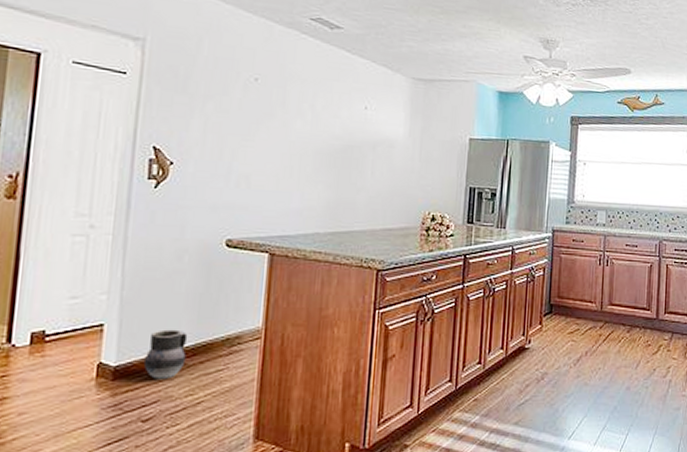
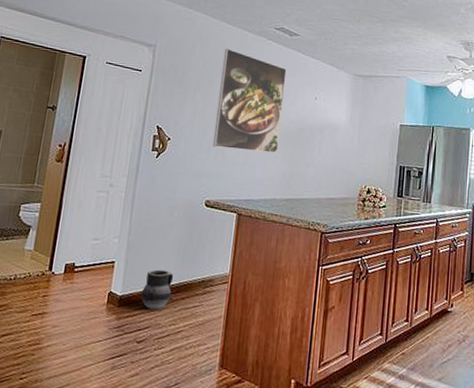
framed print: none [232,44,328,177] -> present [212,48,287,153]

